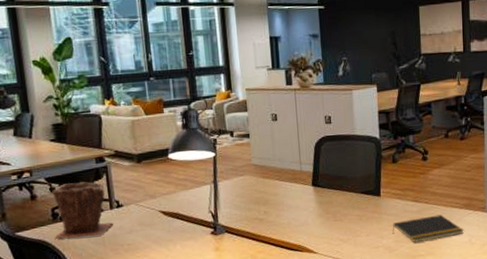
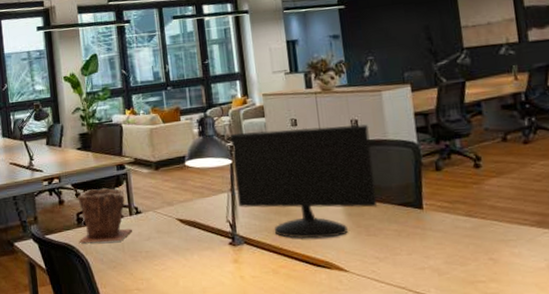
computer monitor: none [214,120,344,226] -> present [231,124,378,239]
notepad: present [392,214,464,243] -> none [440,233,539,266]

